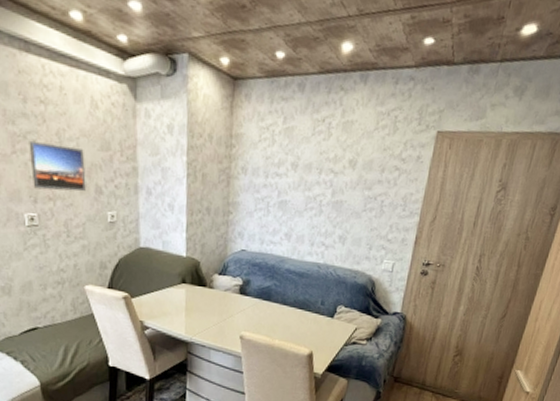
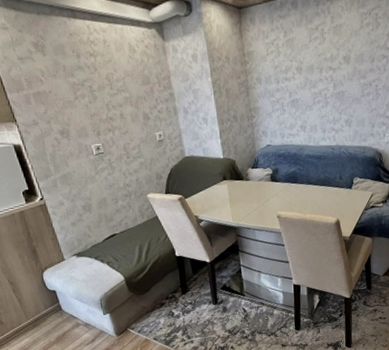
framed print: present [29,140,86,192] -> none [86,86,136,124]

